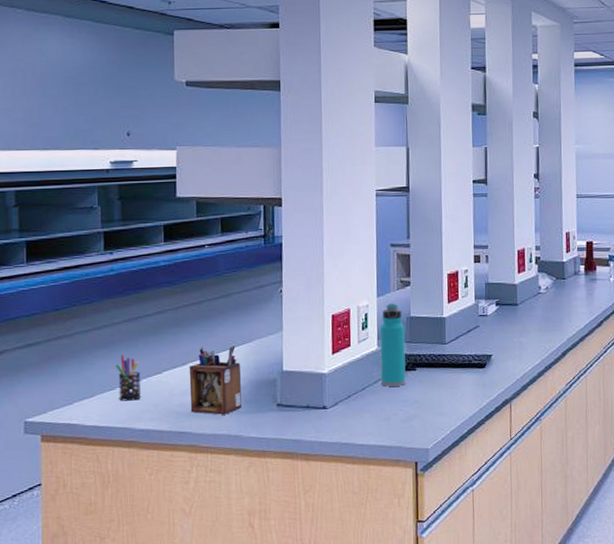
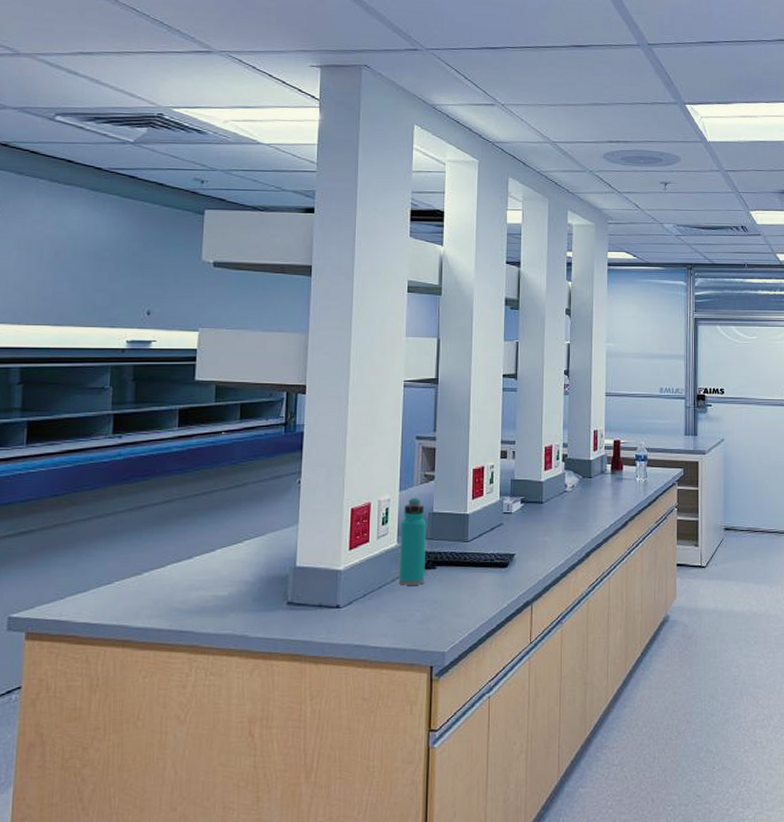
pen holder: present [115,355,142,401] -> none [115,546,142,596]
desk organizer: present [189,346,242,415] -> none [193,539,251,613]

